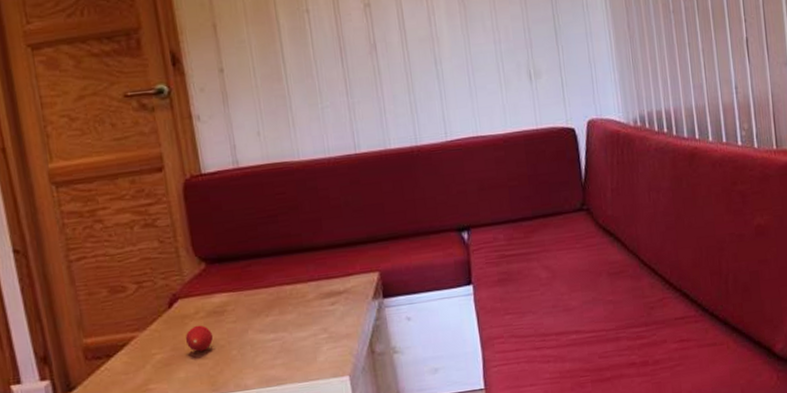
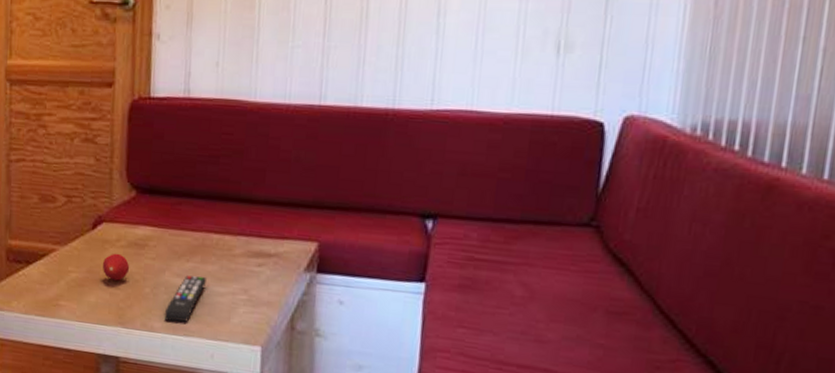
remote control: none [254,327,288,376] -> present [164,275,206,322]

